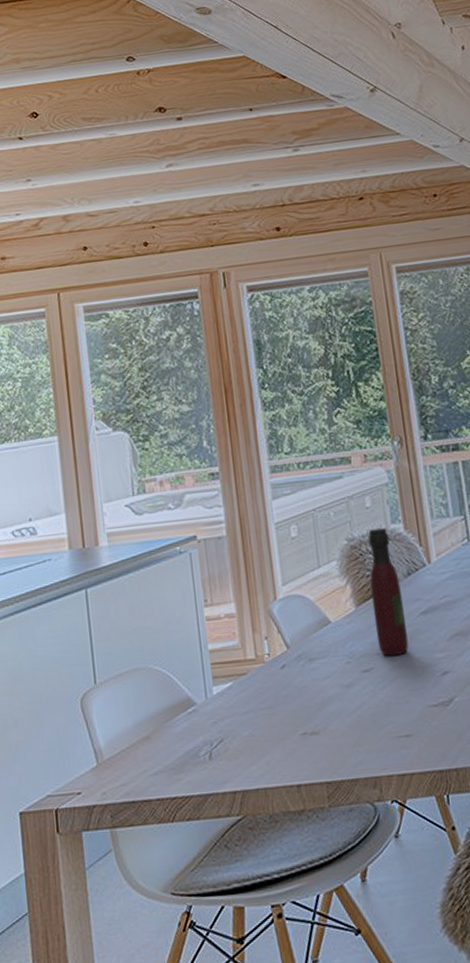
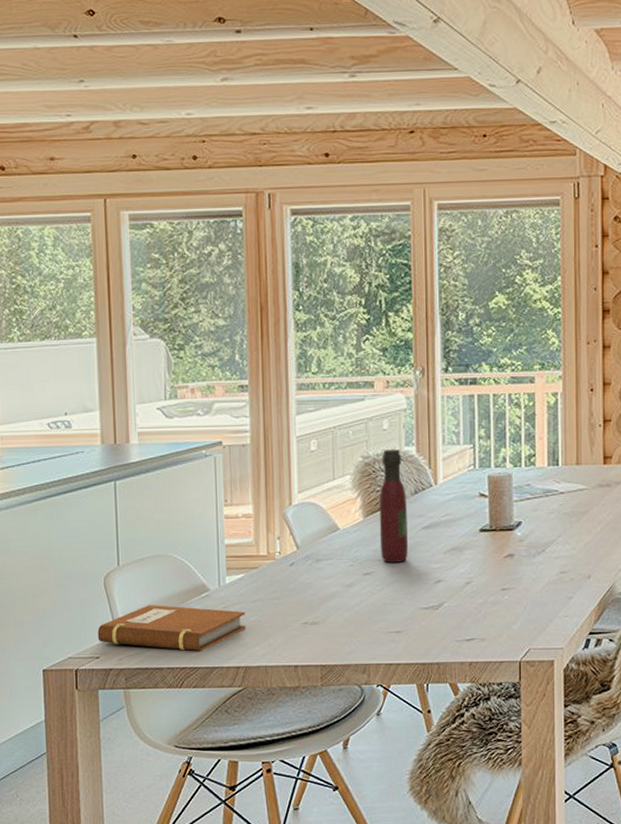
notebook: none [77,725,239,778] -> present [97,604,246,651]

